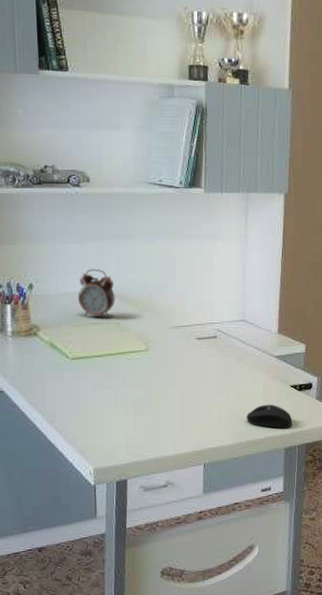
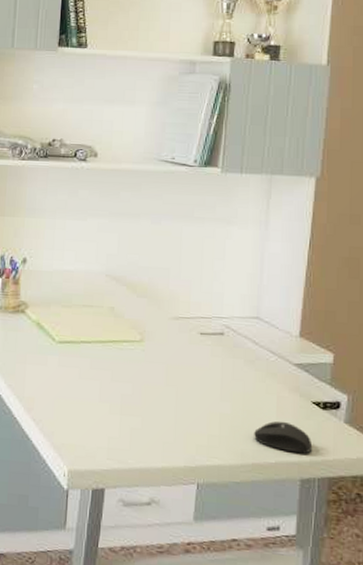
alarm clock: present [78,269,115,319] -> none [72,247,112,302]

